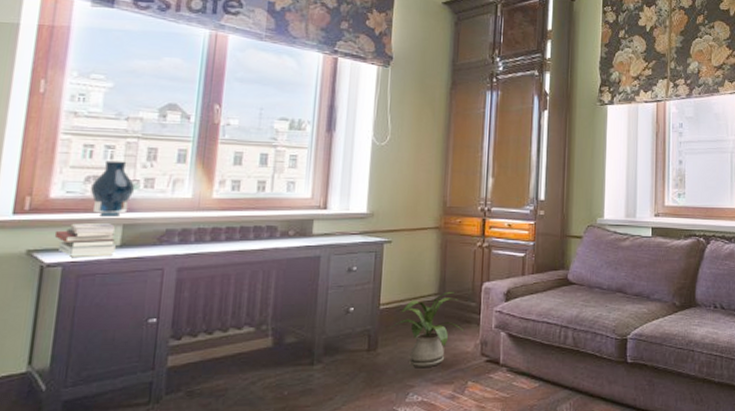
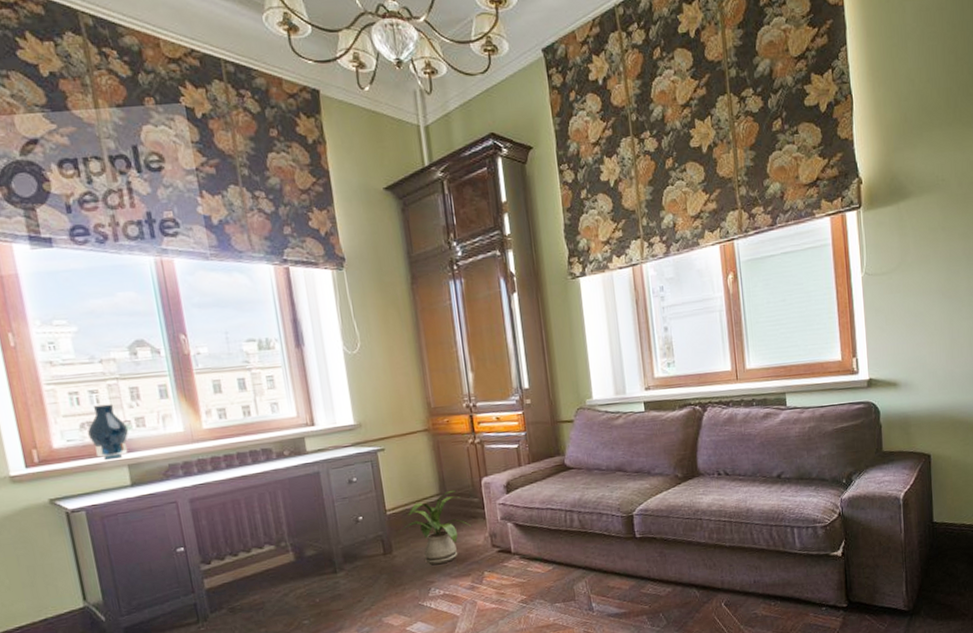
books: present [54,222,117,258] -> none [68,464,130,502]

